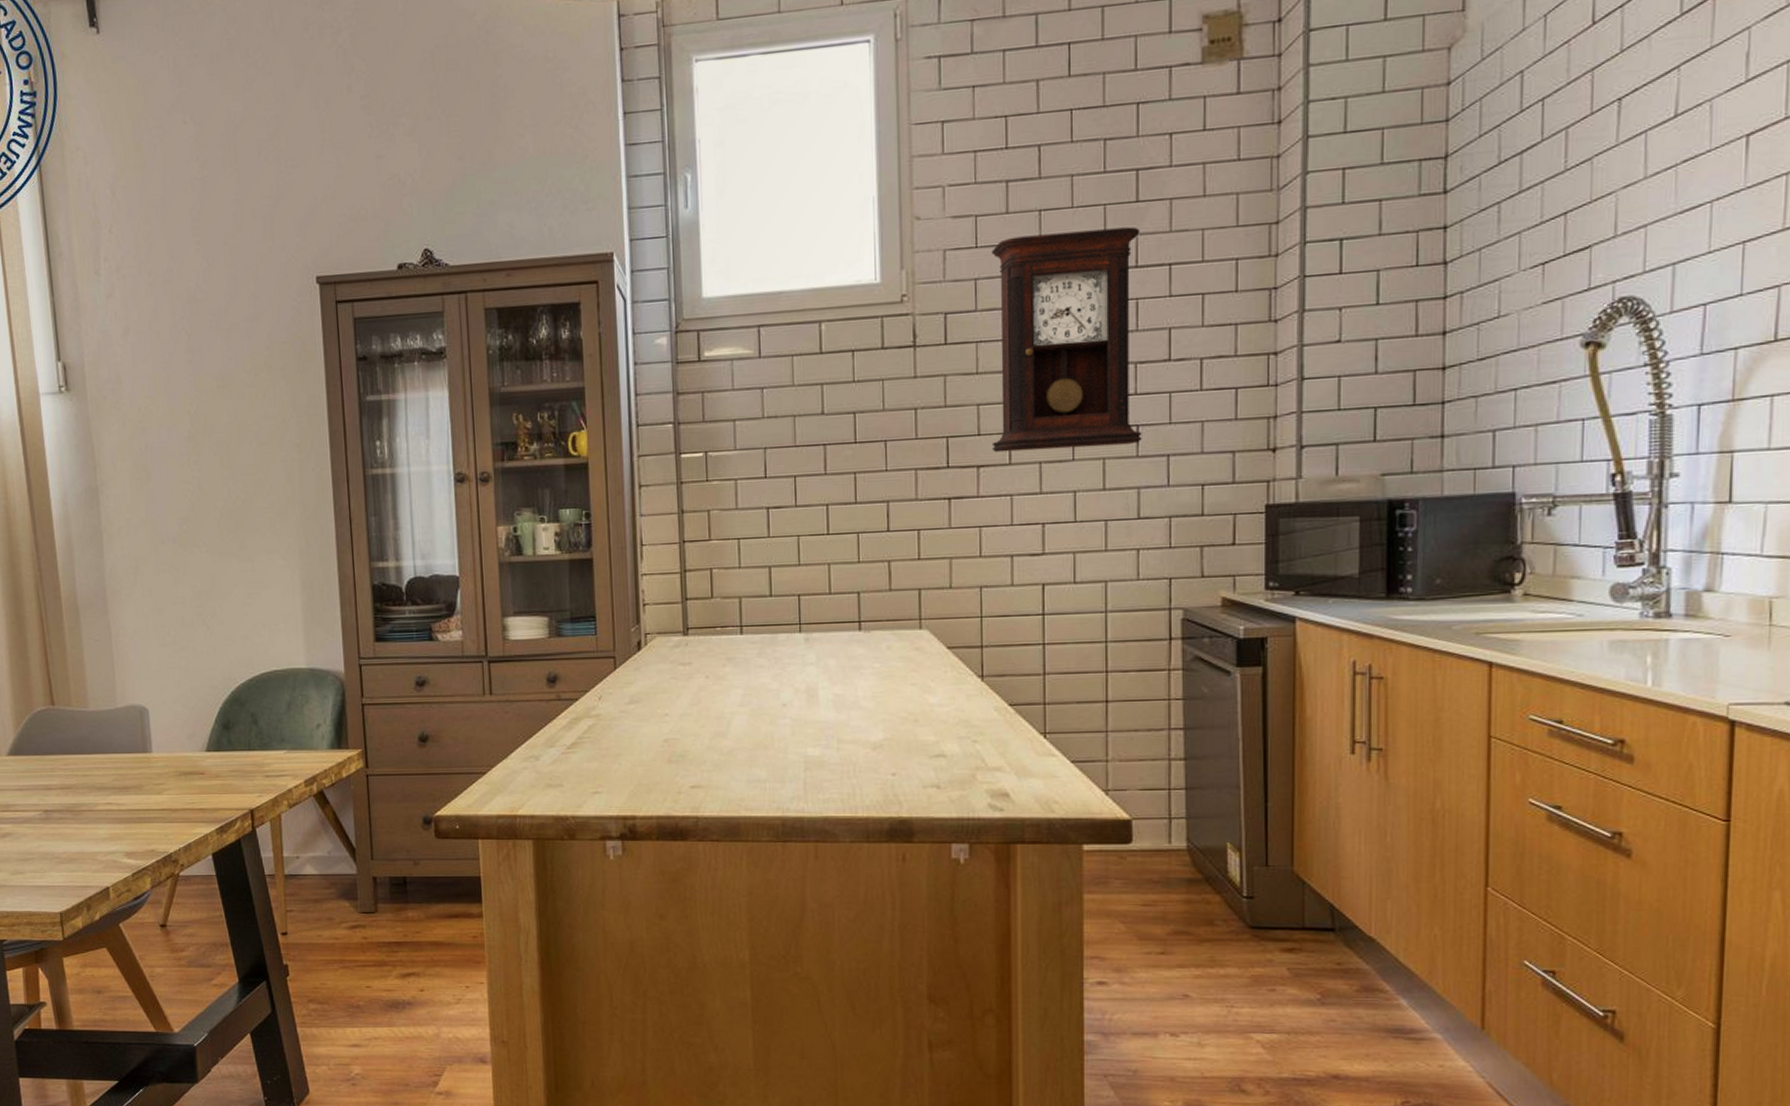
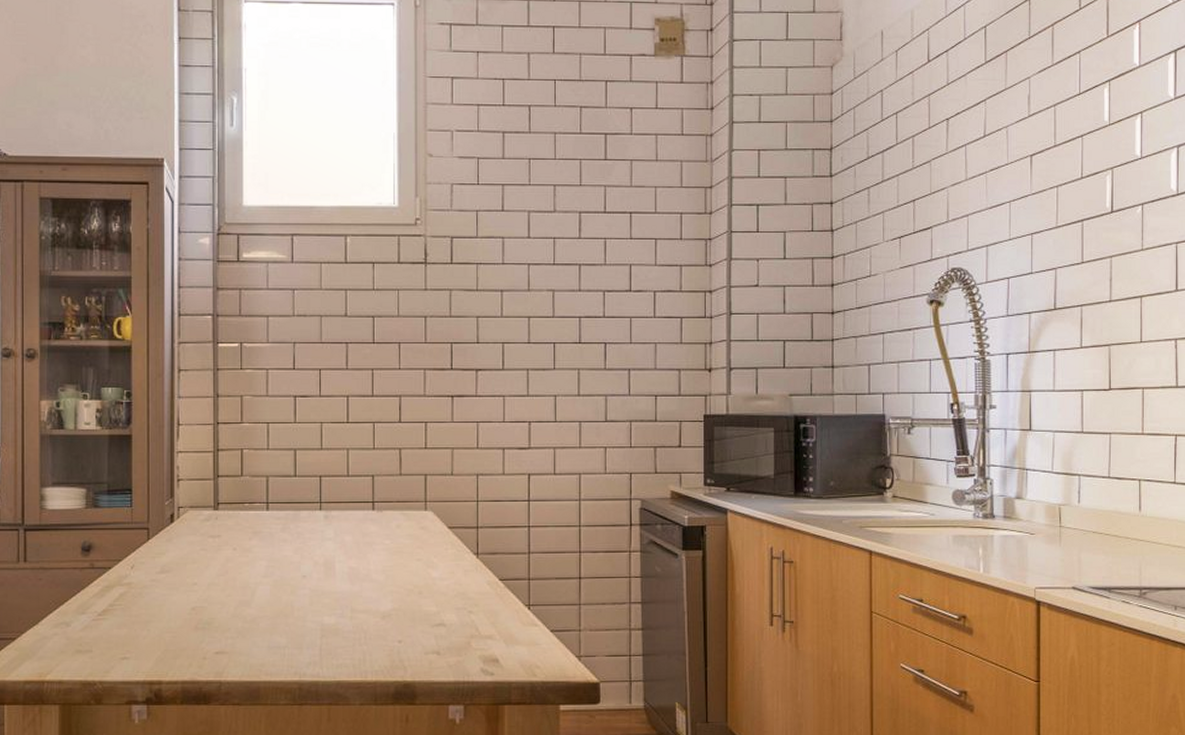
pendulum clock: present [991,226,1142,453] -> none [488,179,609,359]

